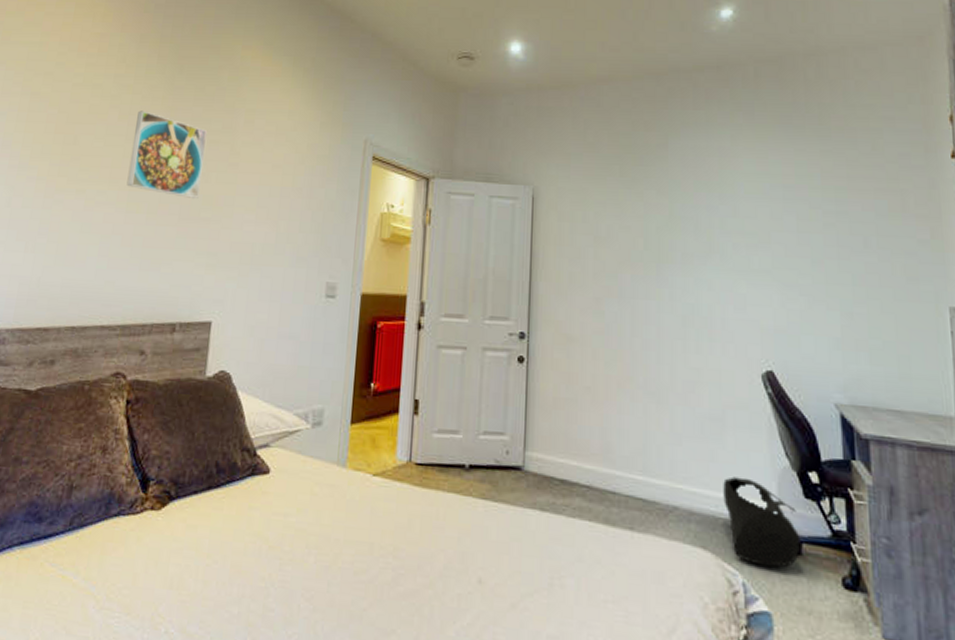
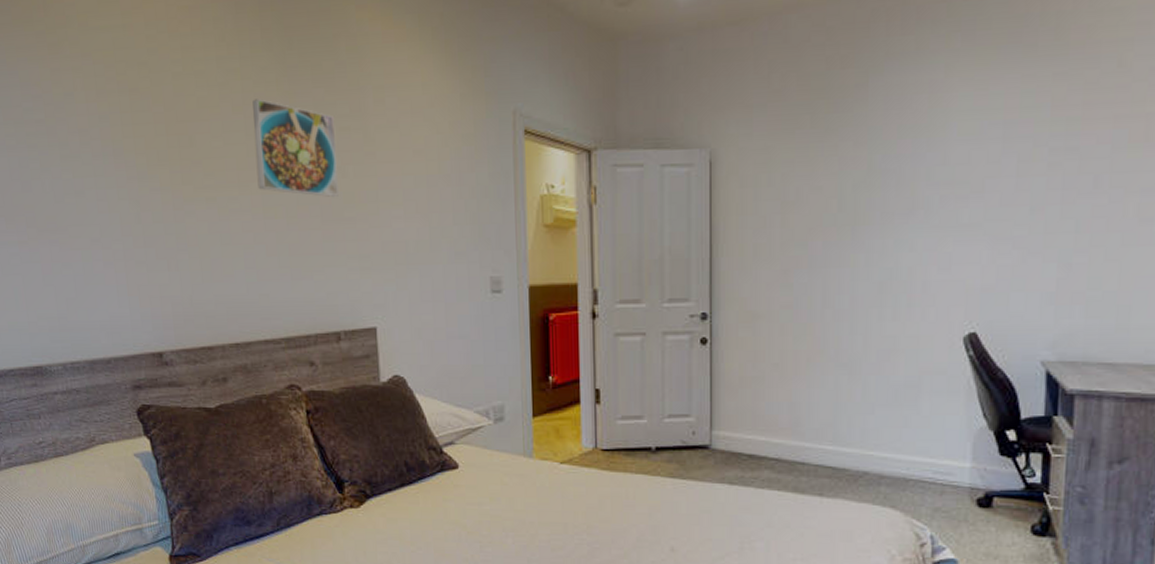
bag: present [723,476,801,568] -> none [915,440,993,520]

